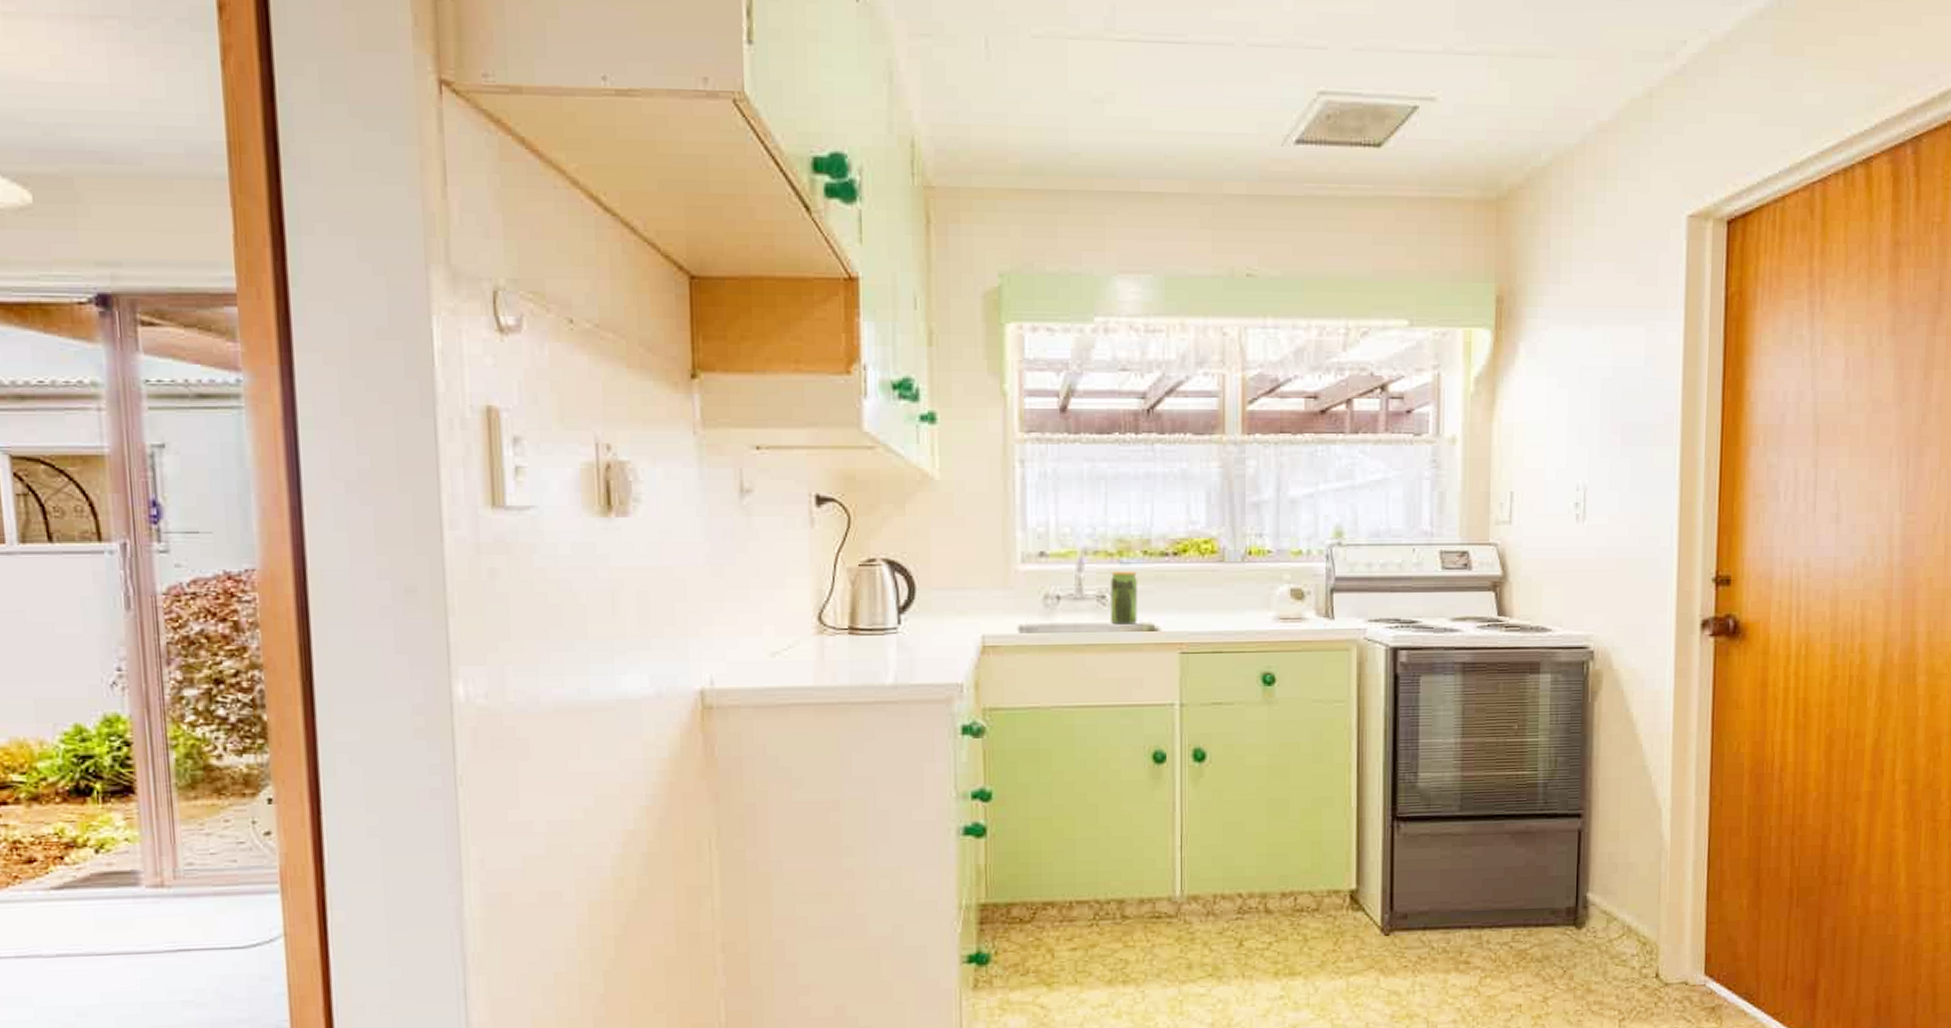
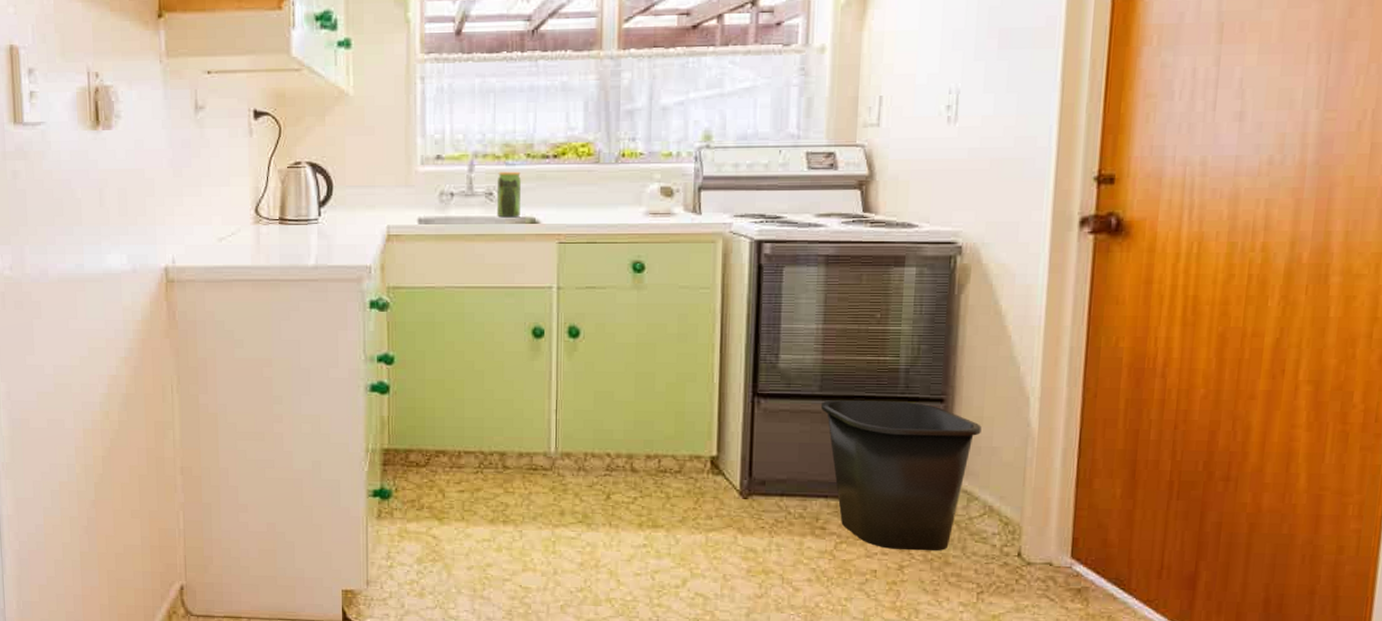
waste bin: none [1462,818,1618,980] -> present [821,399,981,551]

